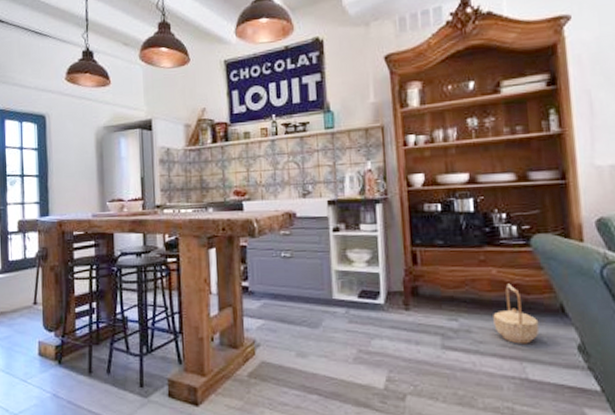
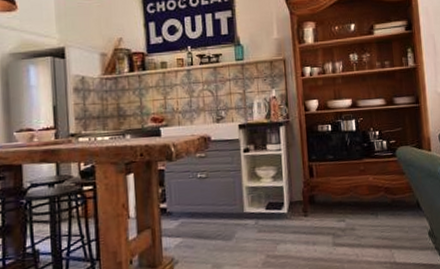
basket: present [493,283,540,344] -> none [370,187,403,236]

